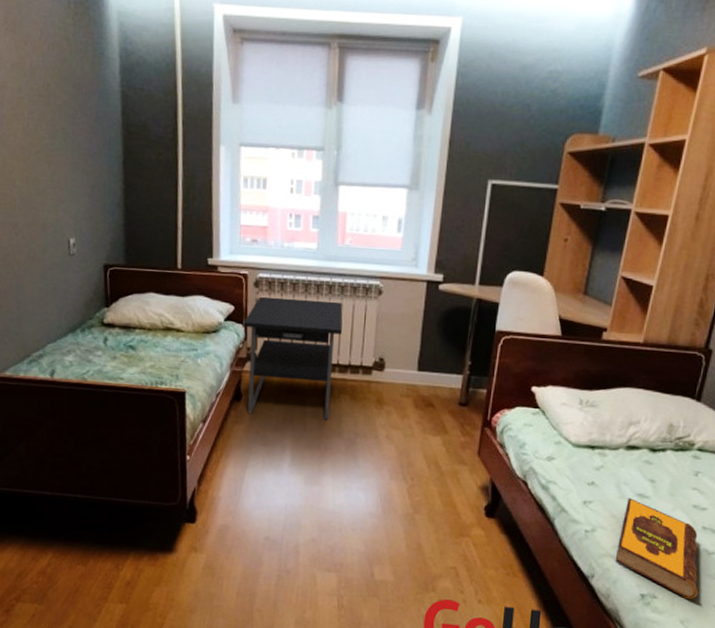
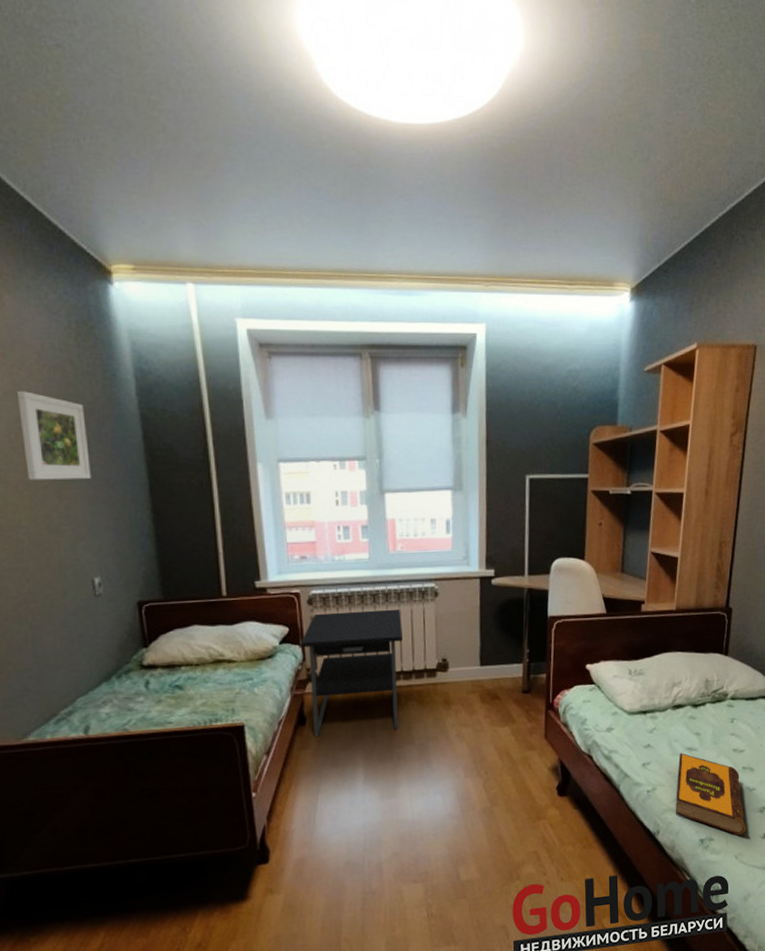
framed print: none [22,64,76,148] -> present [17,391,91,480]

